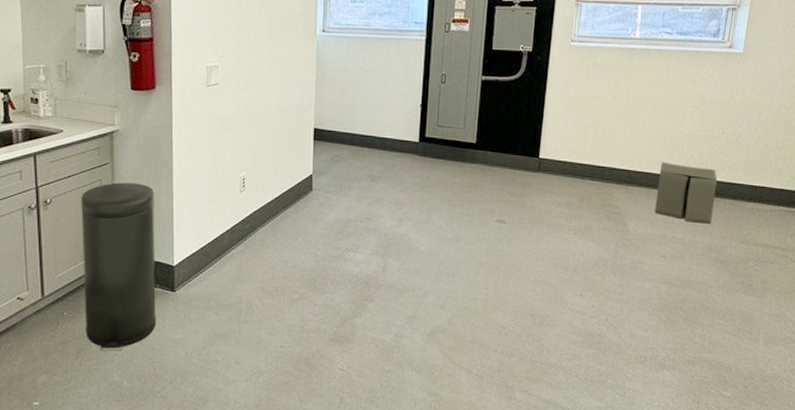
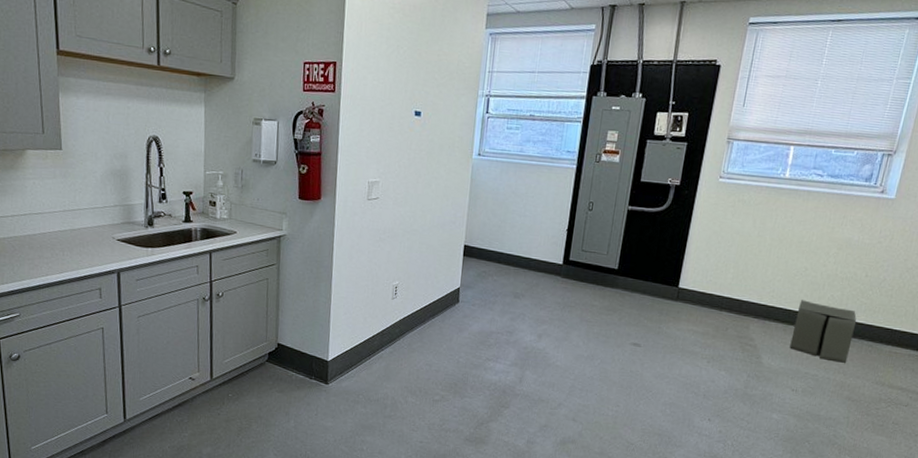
pedal bin: present [81,182,157,351] -> none [247,282,315,433]

